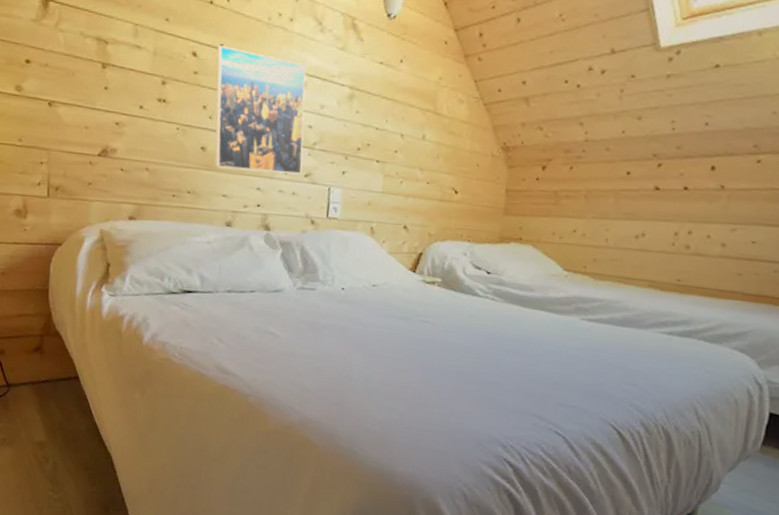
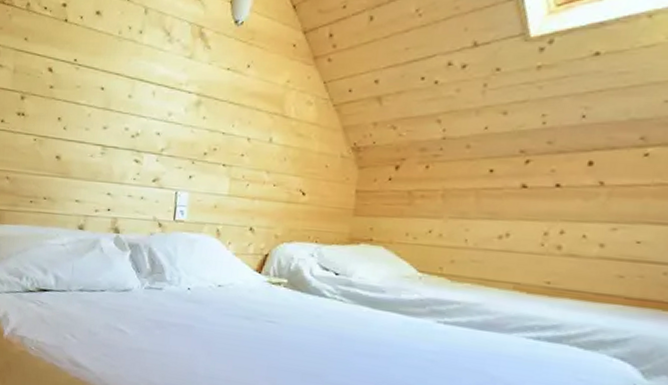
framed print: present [214,45,307,175] -> none [68,60,155,180]

